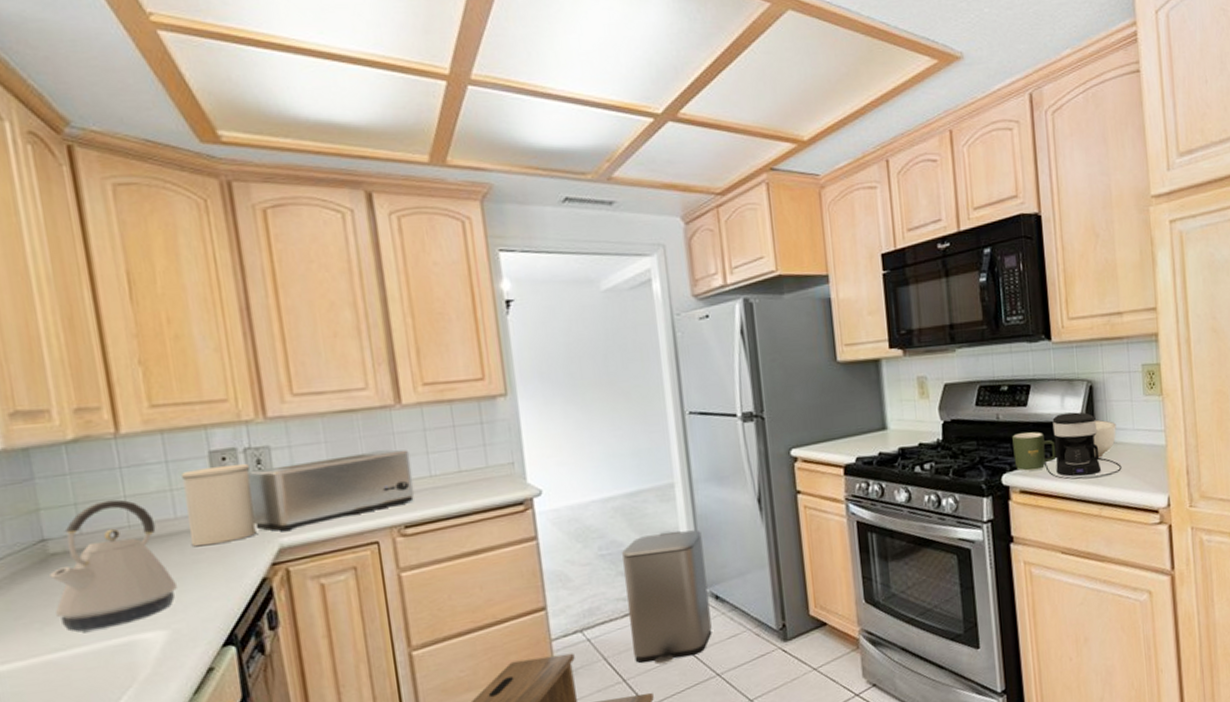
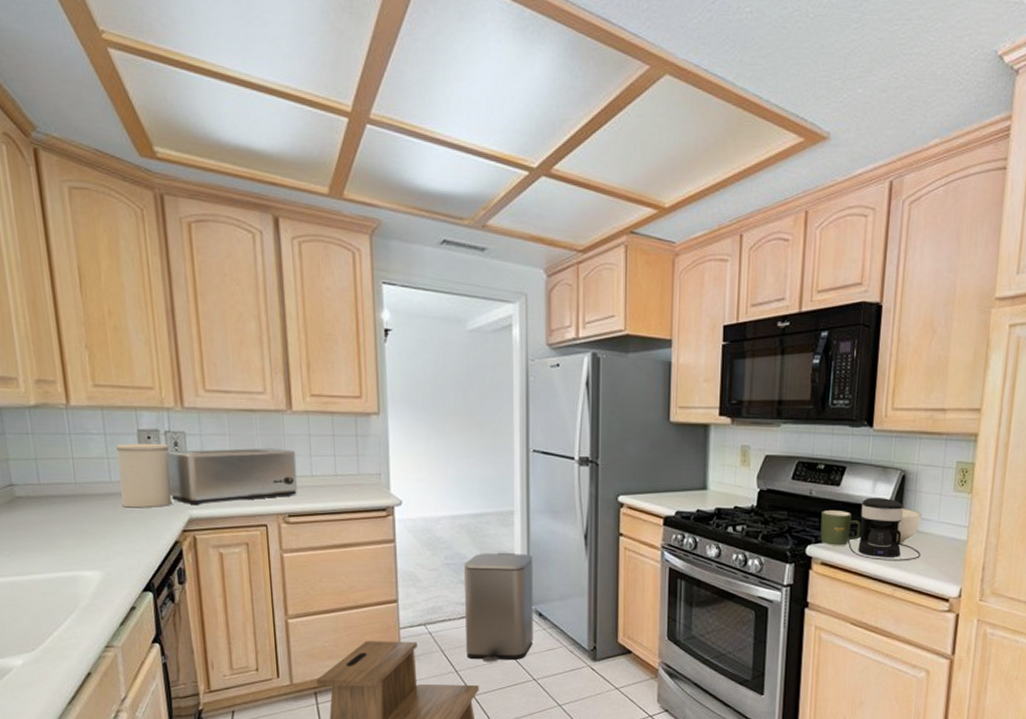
kettle: present [50,499,177,632] -> none [16,459,110,563]

